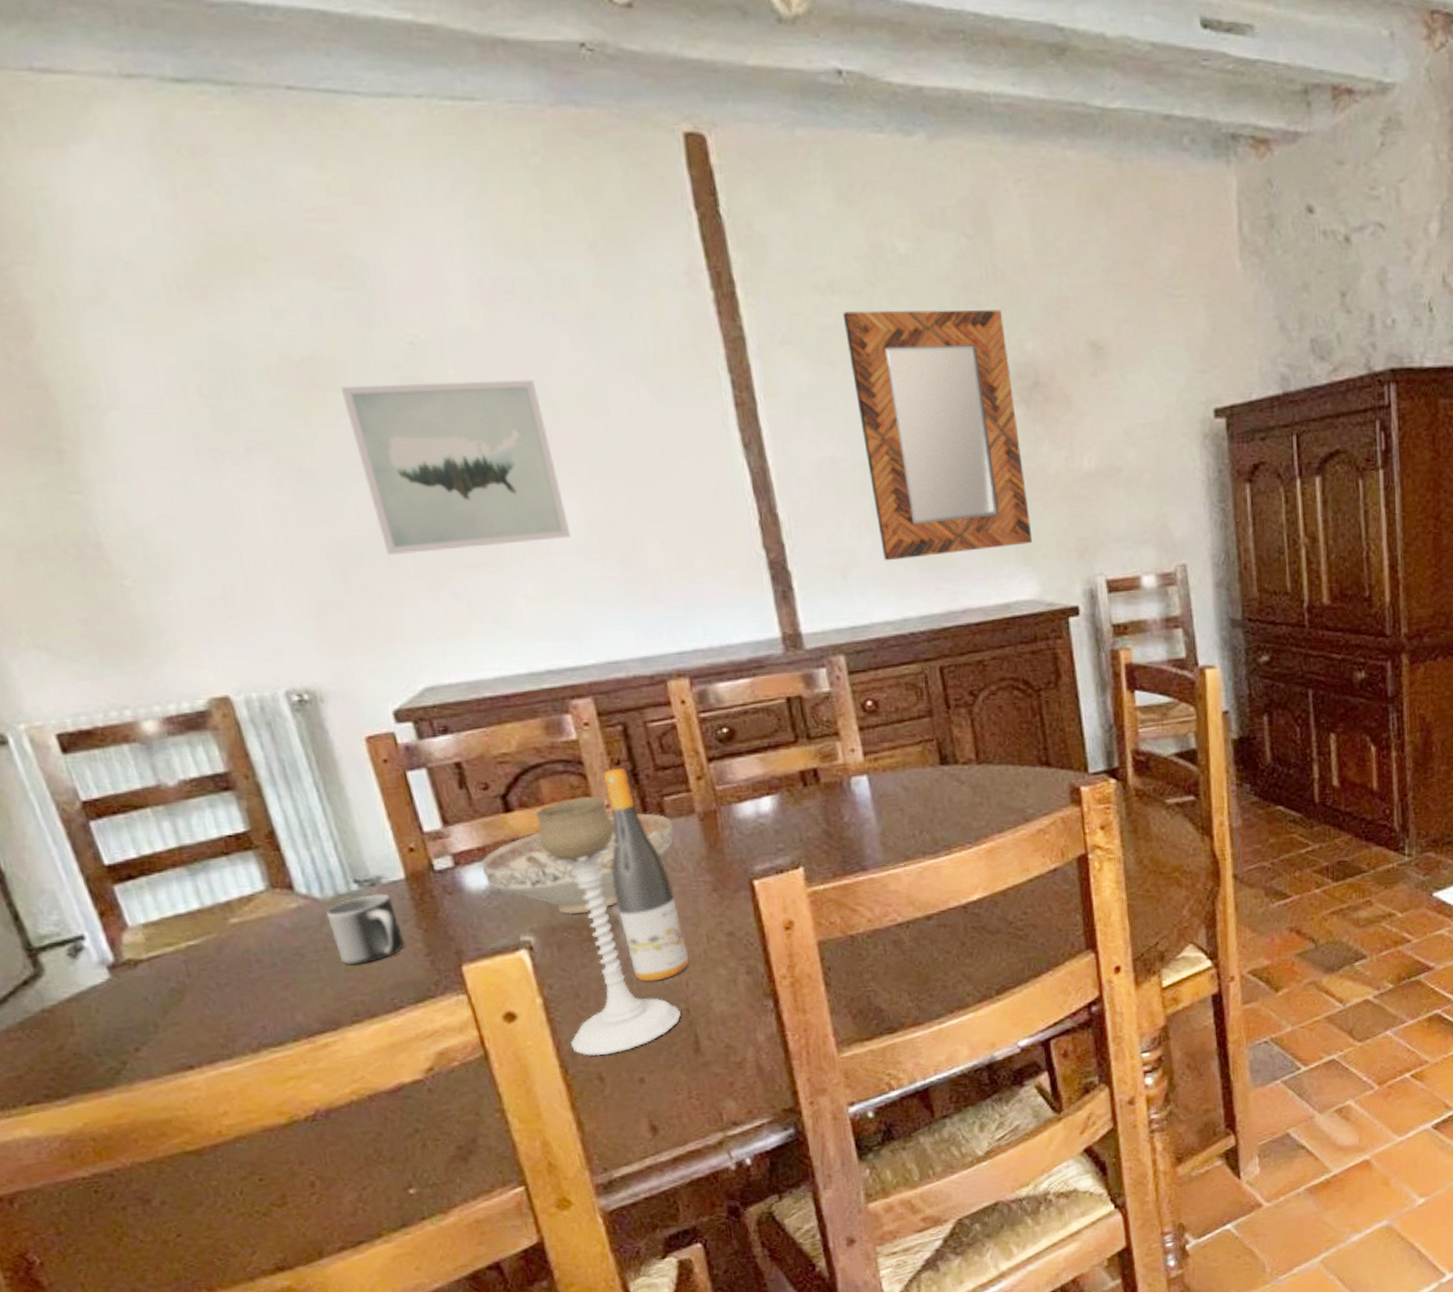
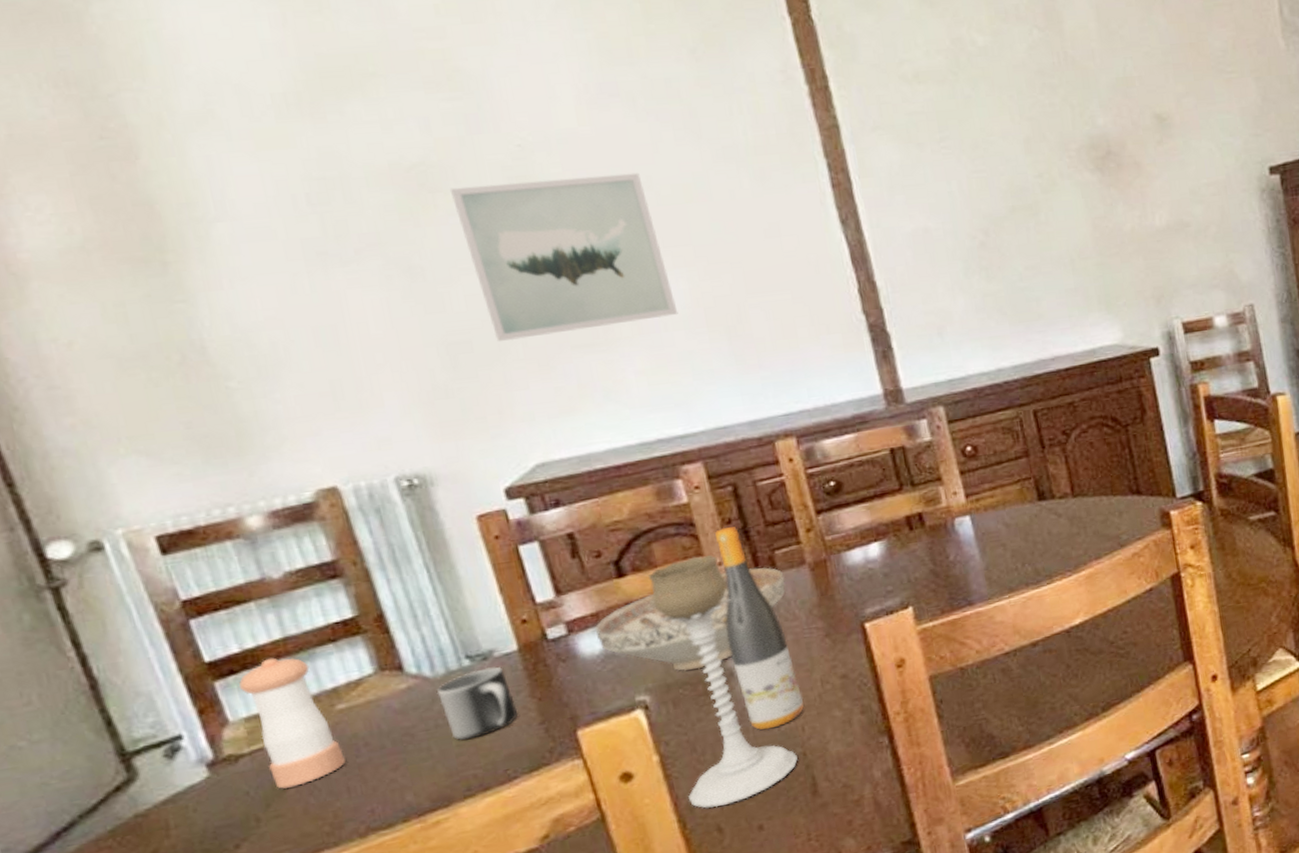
pepper shaker: none [136,866,239,997] -> present [238,657,346,789]
home mirror: present [842,310,1033,561] -> none [929,90,1114,318]

